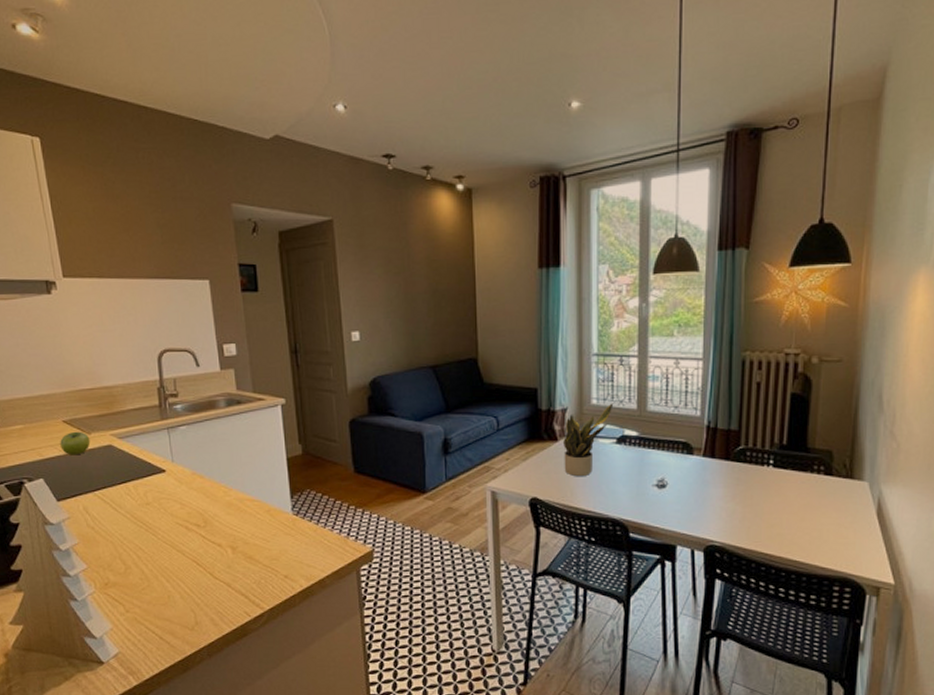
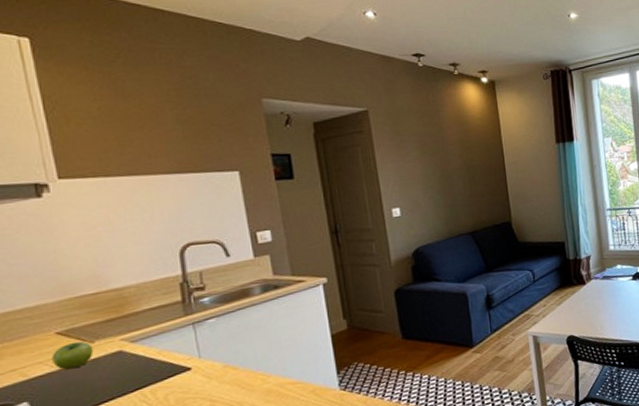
potted plant: present [563,403,614,477] -> none [590,247,627,312]

